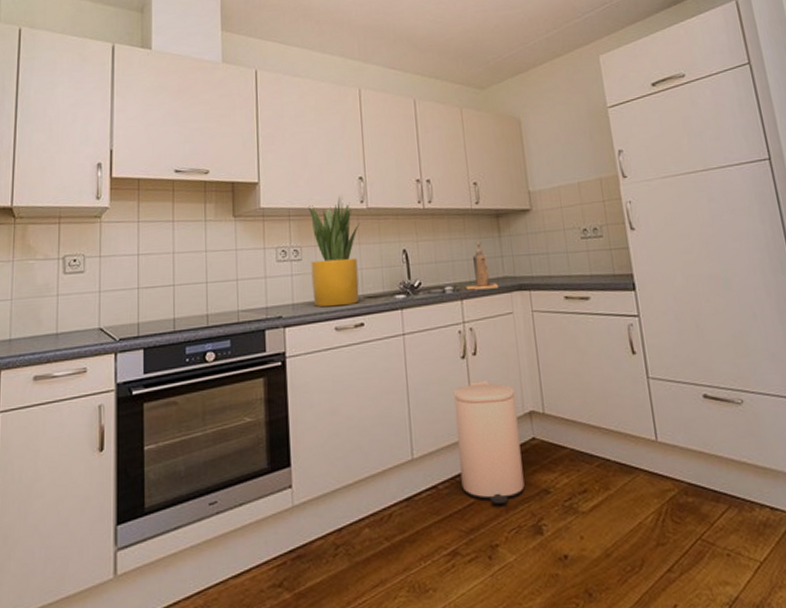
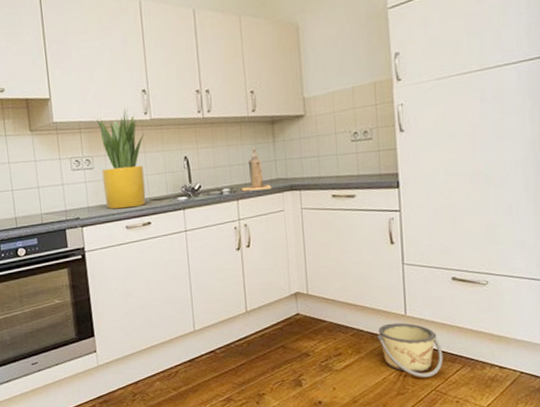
pedal bin: present [453,381,525,505] -> none [229,268,288,365]
bucket: none [626,450,706,523] -> present [376,322,444,378]

